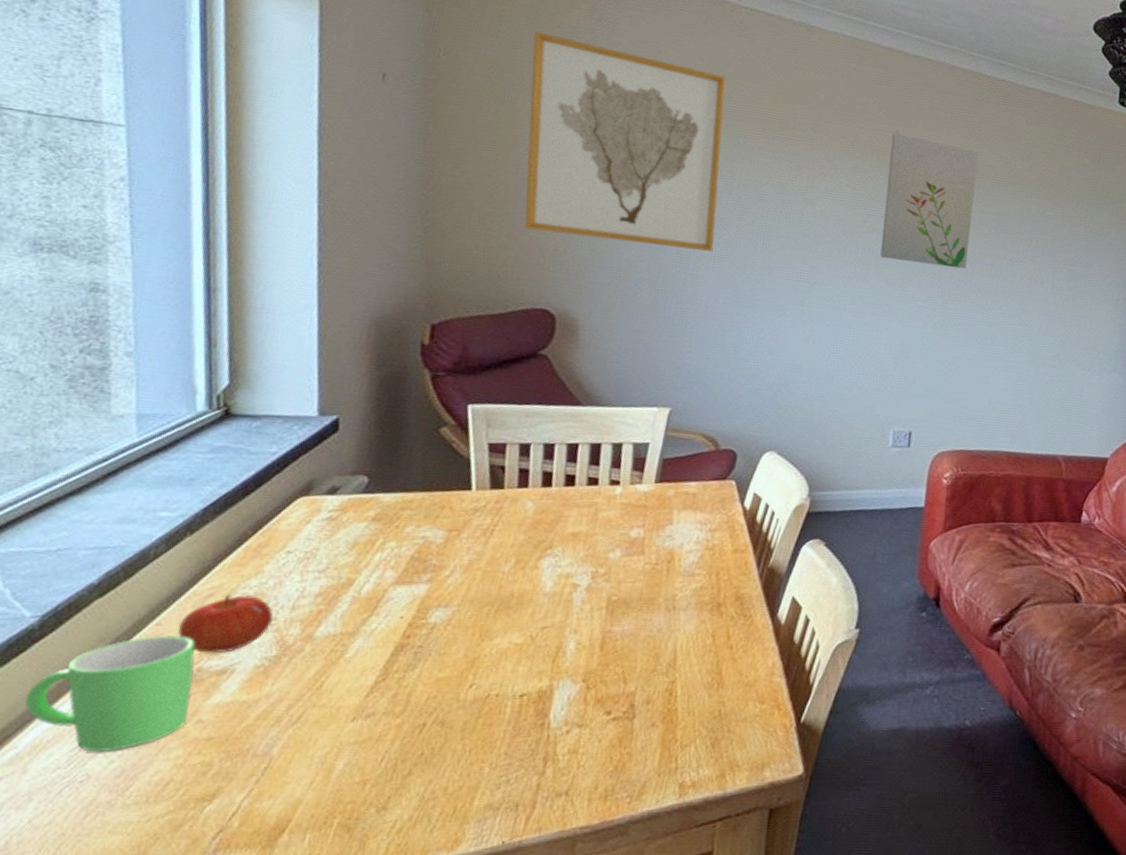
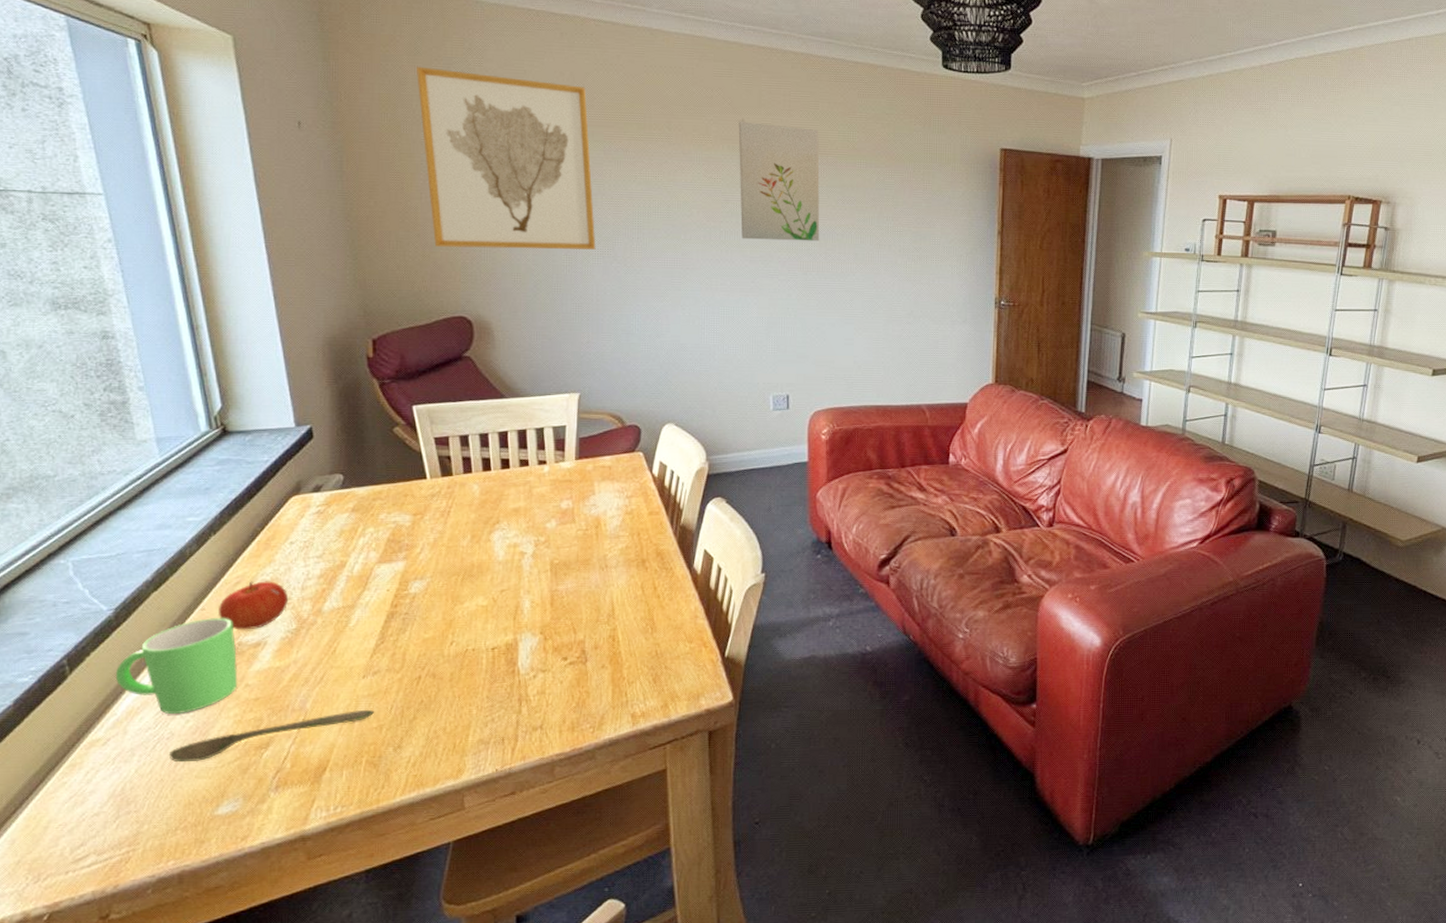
spoon: none [77,759,359,814] -> present [168,709,374,763]

